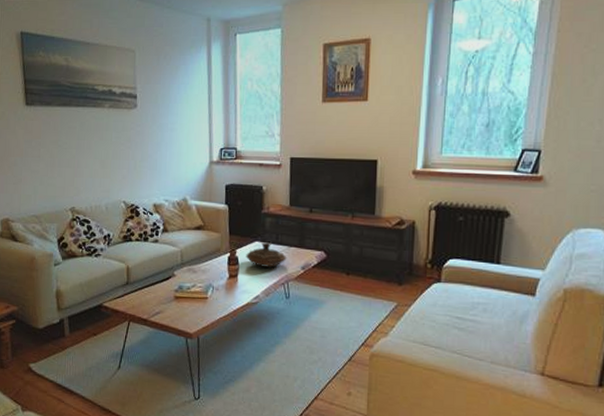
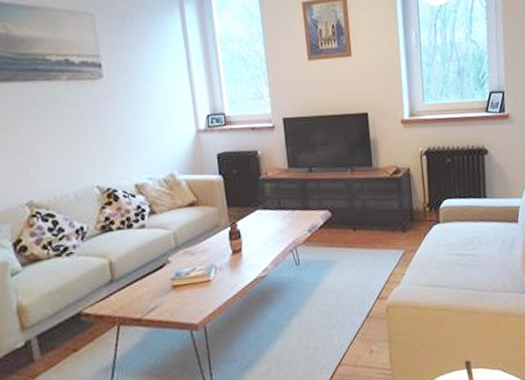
decorative bowl: present [246,242,287,268] -> none [248,209,292,237]

